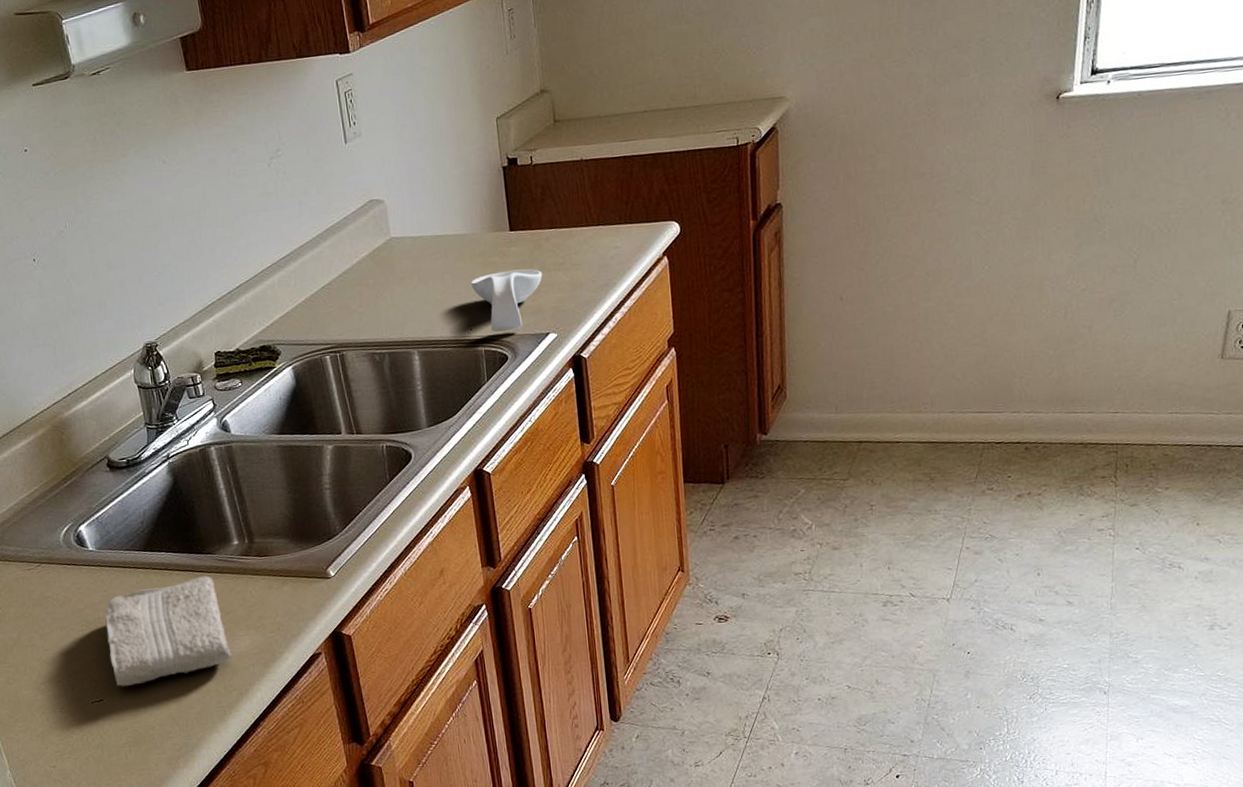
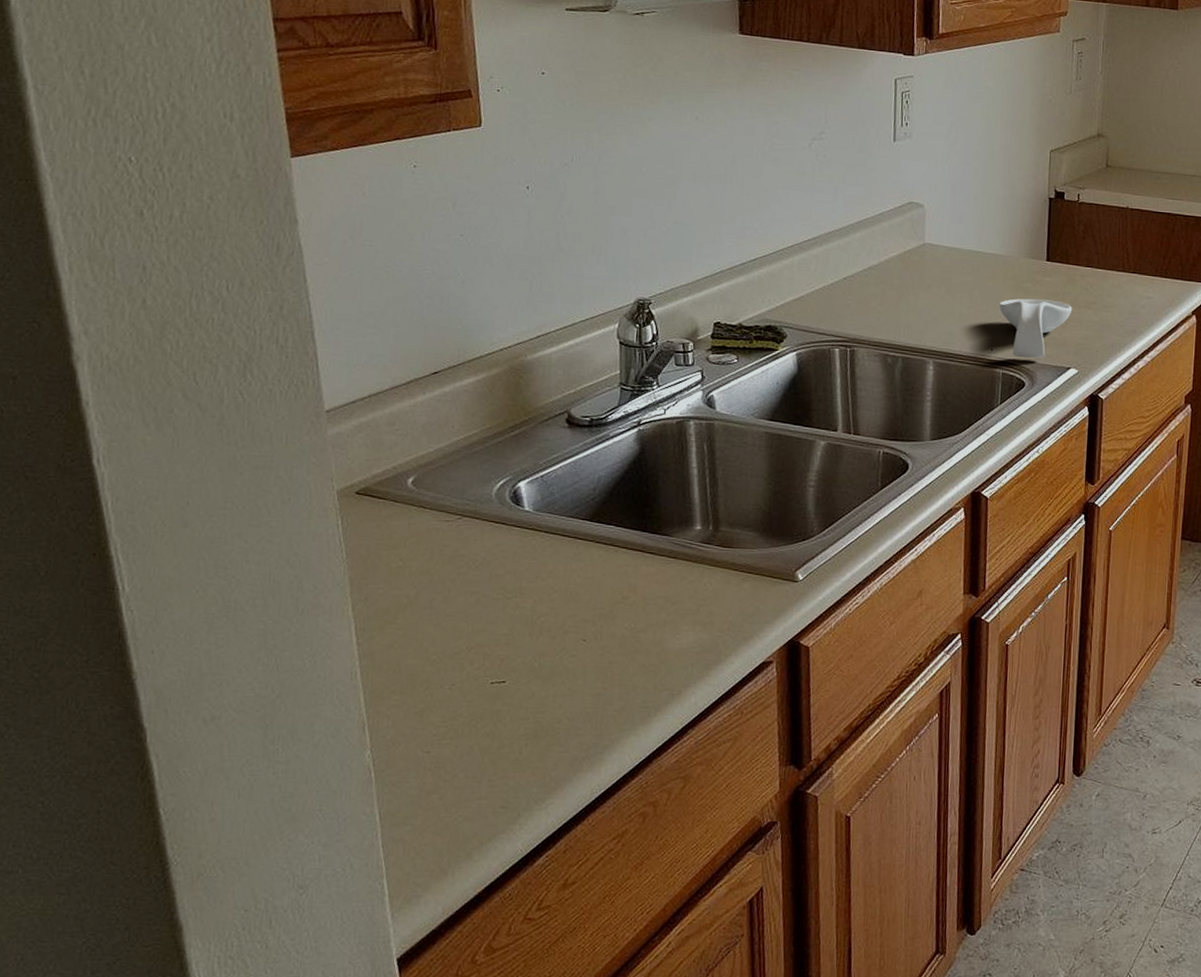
washcloth: present [105,576,232,687] -> none [524,558,670,671]

